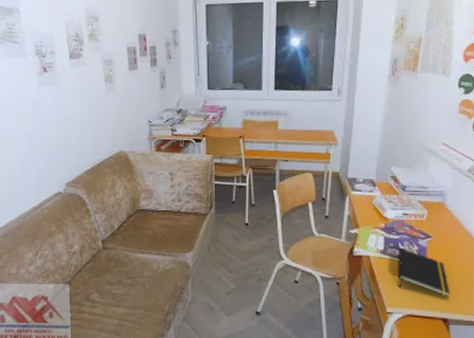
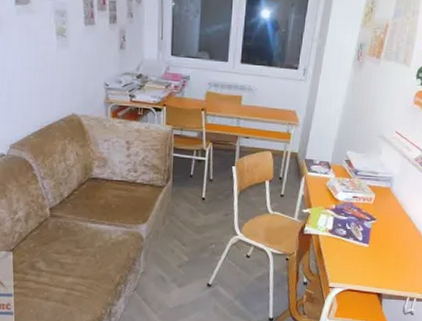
notepad: present [399,248,451,297] -> none [342,229,387,274]

